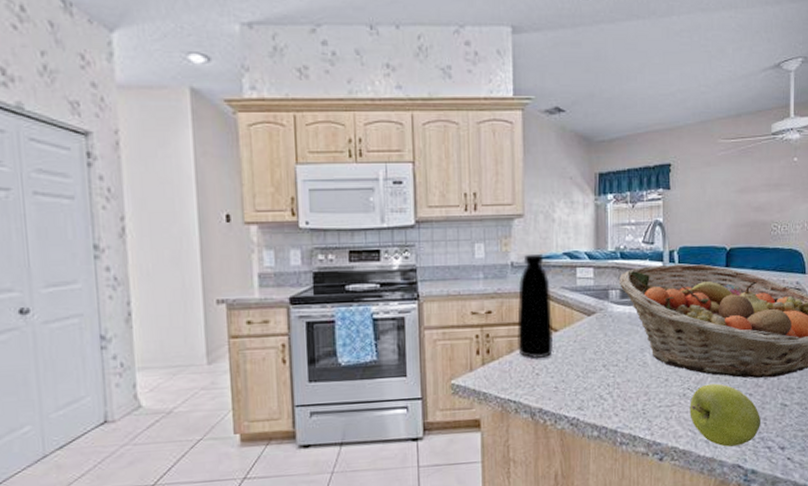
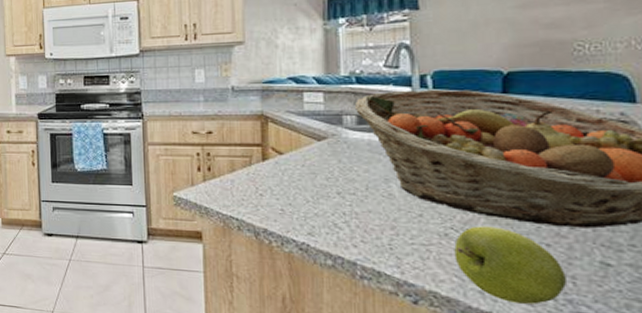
bottle: present [517,253,554,359] -> none [238,78,279,180]

